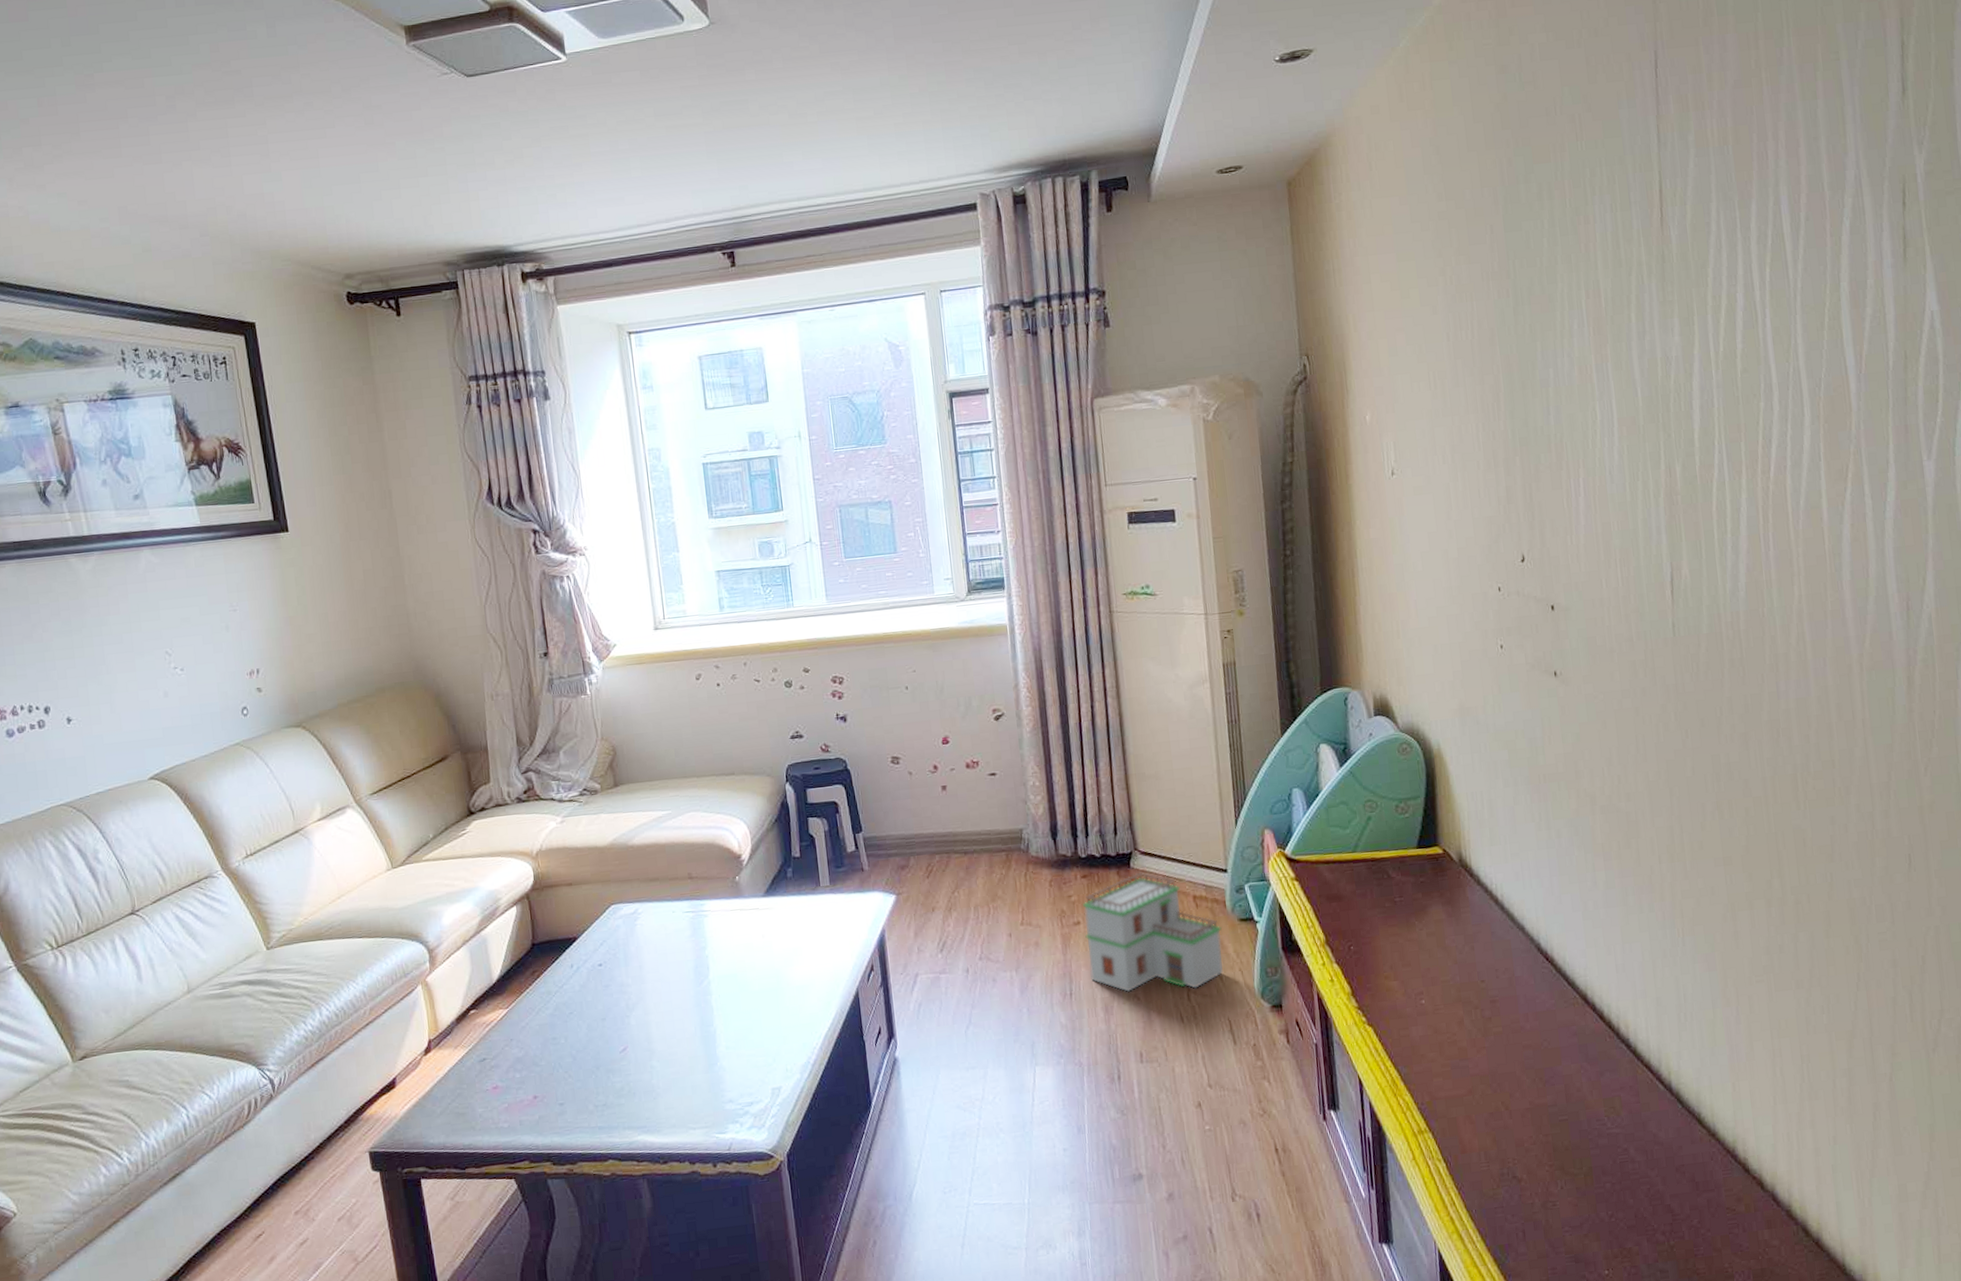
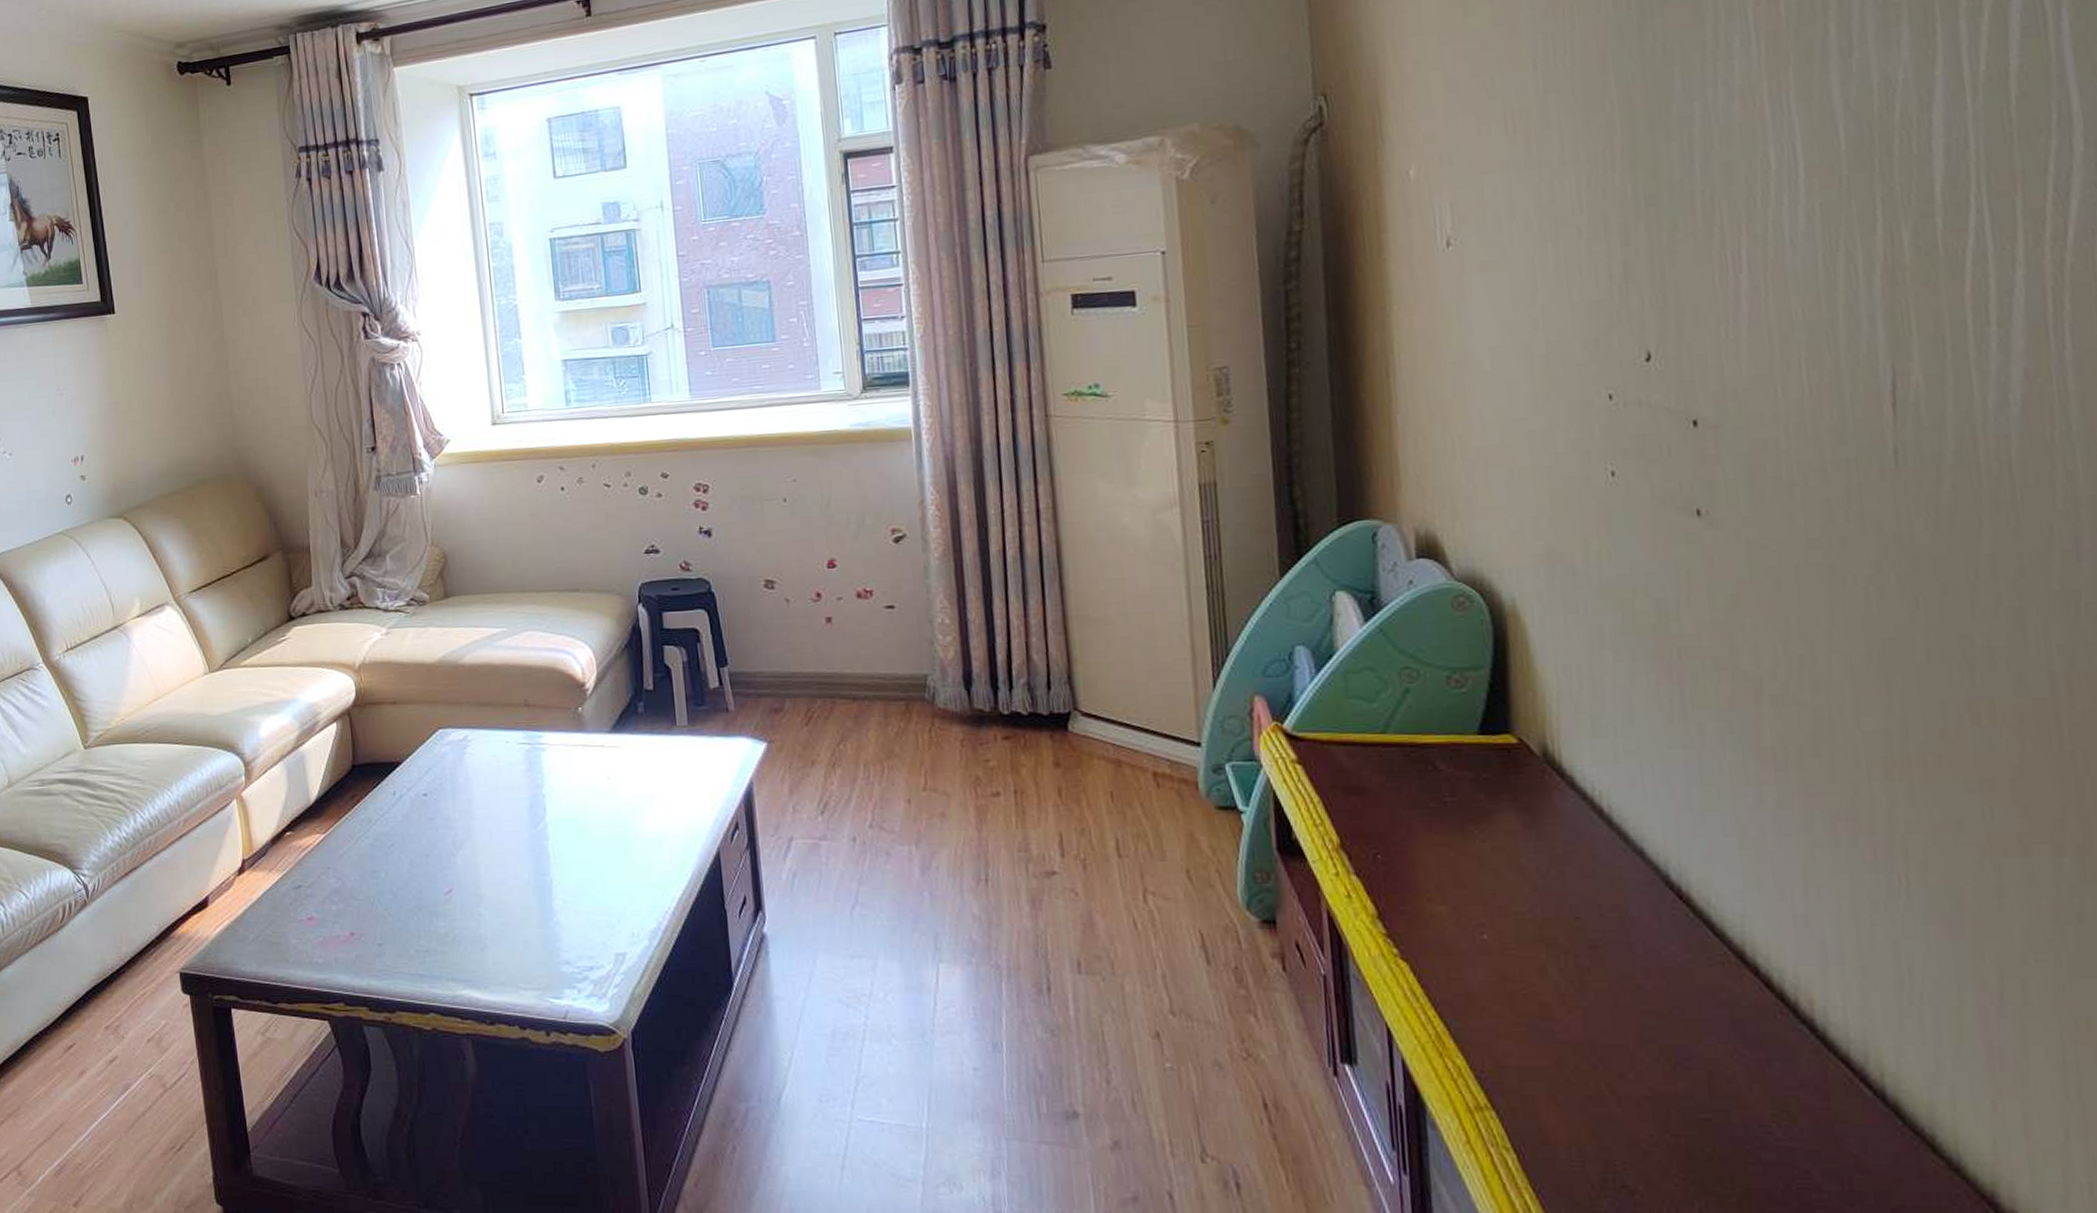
toy house: present [1083,872,1224,992] -> none [1004,737,1194,889]

